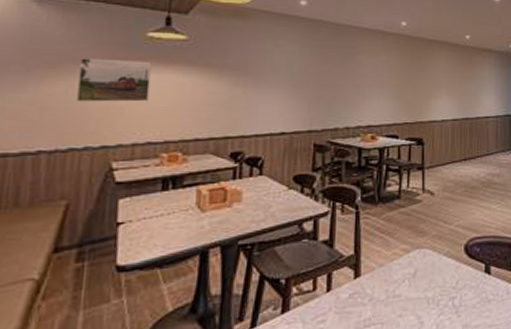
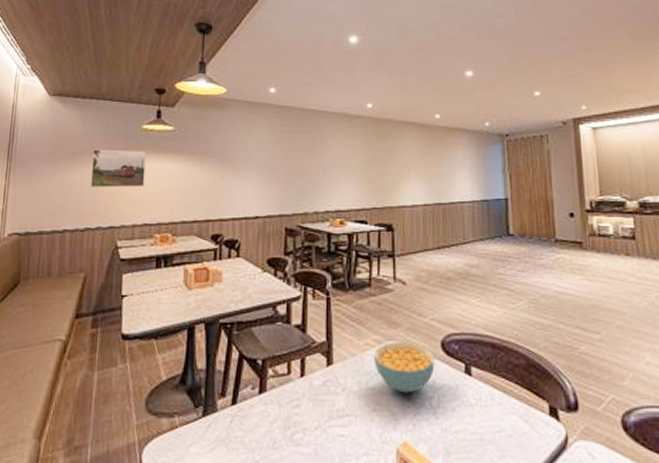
cereal bowl: none [400,248,458,297] -> present [373,342,435,393]

